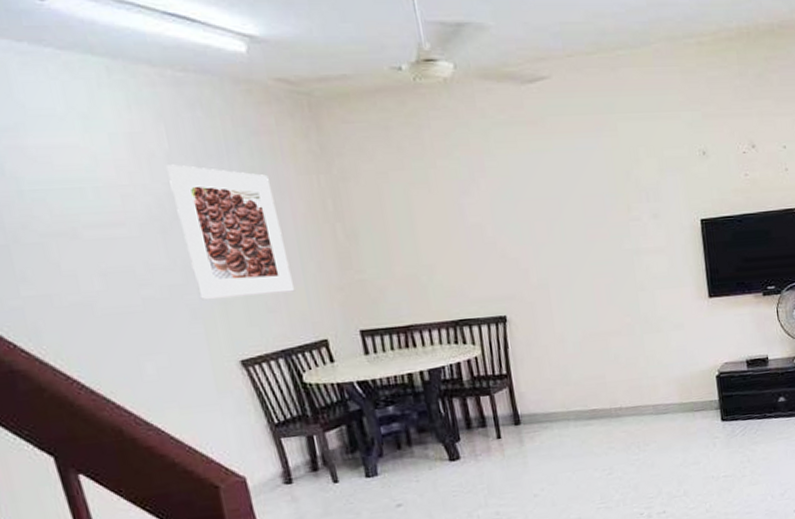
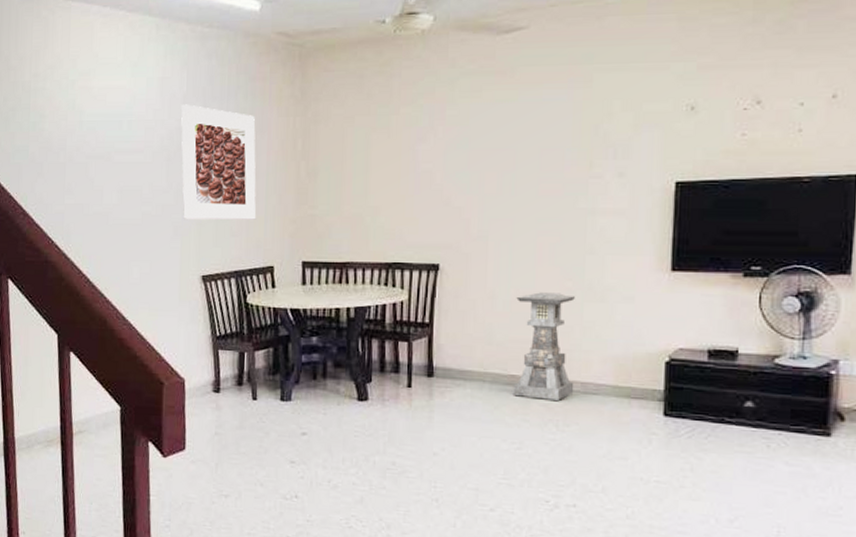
lantern: none [584,329,648,428] -> present [514,292,575,401]

